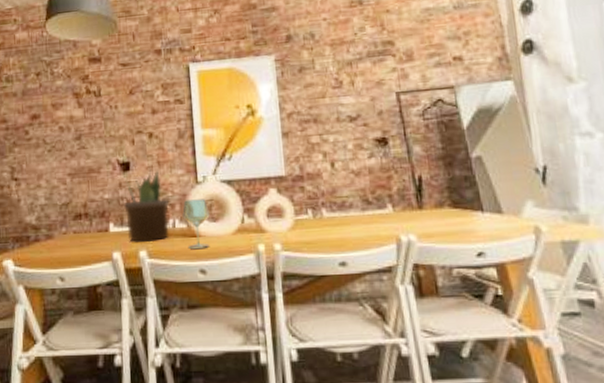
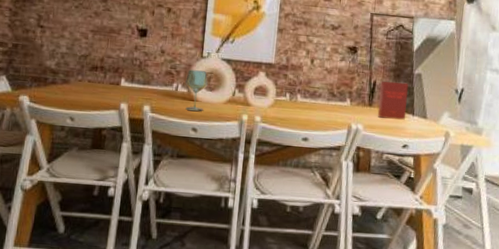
planter: present [122,169,169,243] -> none [136,37,176,100]
book: none [428,171,472,222] -> present [377,80,409,120]

